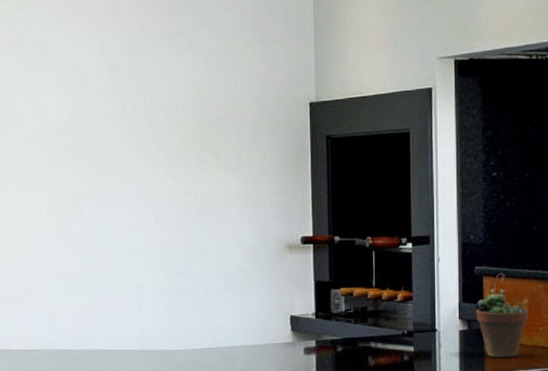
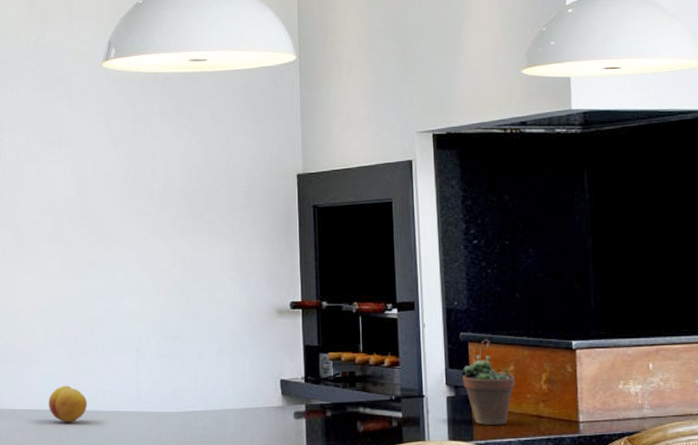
fruit: none [47,324,88,363] -> present [49,385,87,423]

